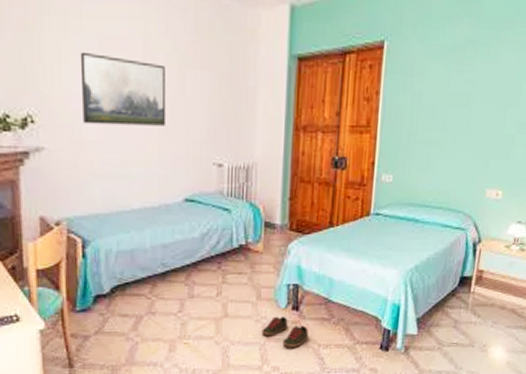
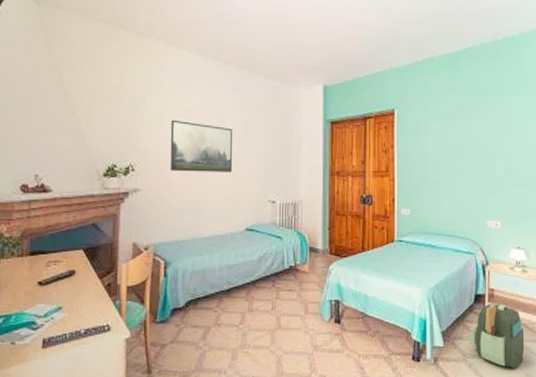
shoe: present [261,316,309,348] -> none [309,328,350,358]
backpack: none [448,286,512,357] -> present [470,303,525,369]

